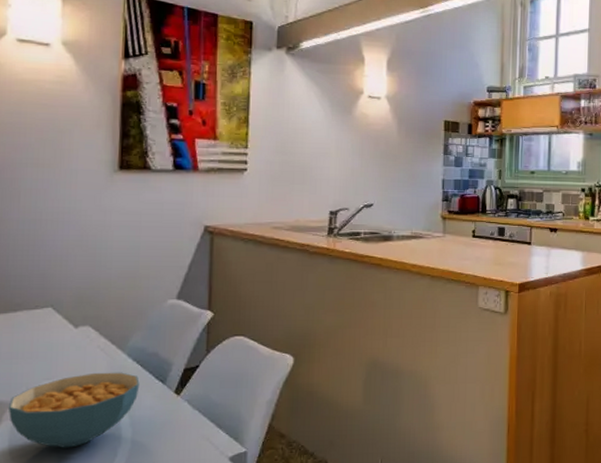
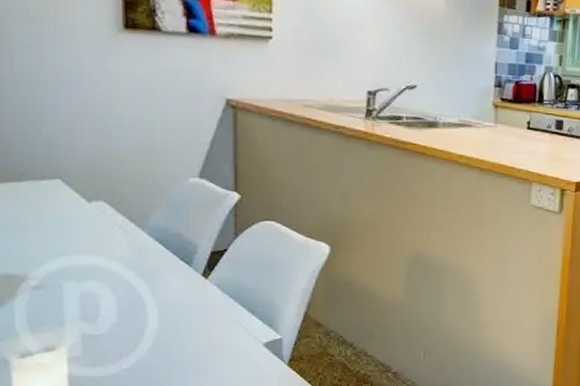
cereal bowl: present [9,372,140,448] -> none [23,250,164,325]

